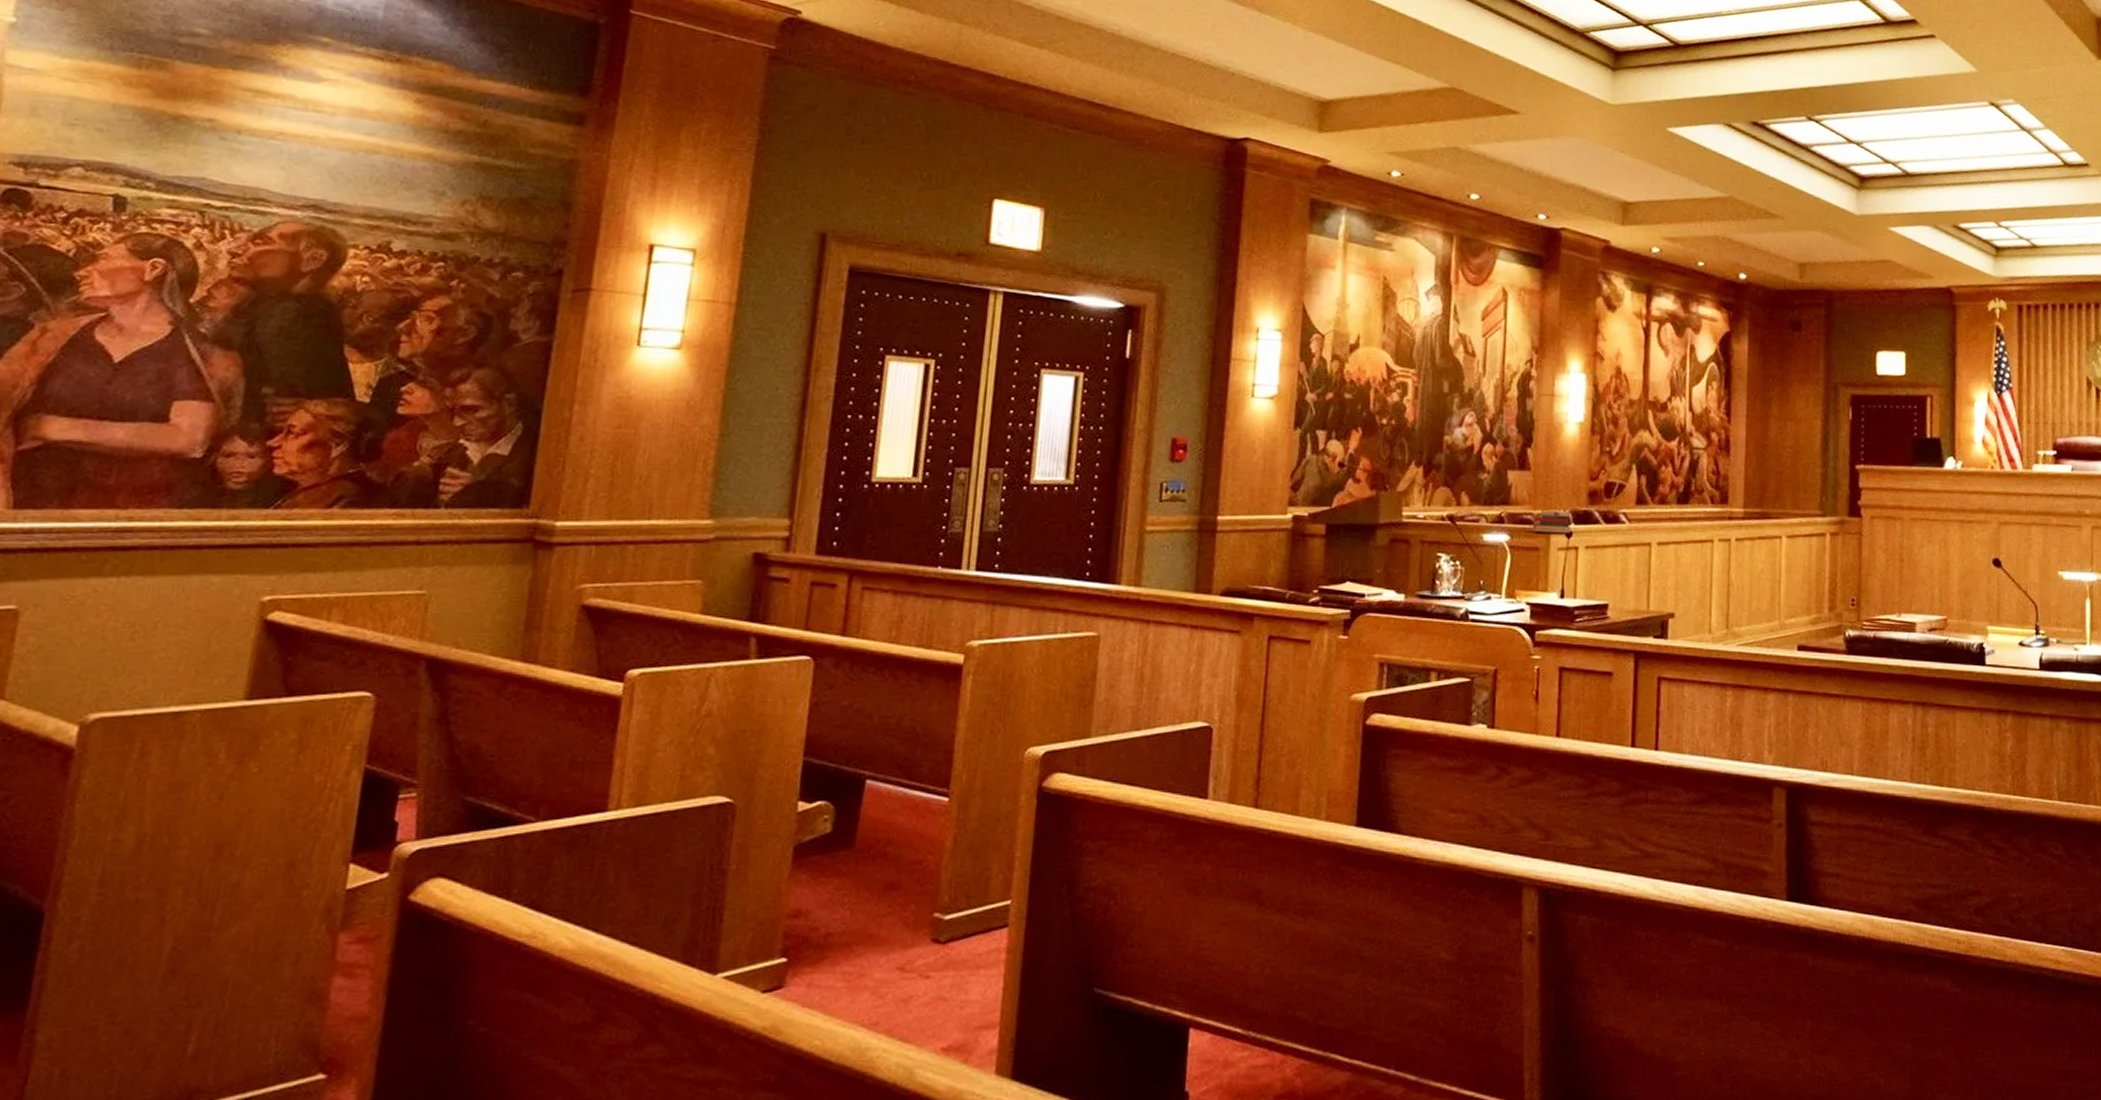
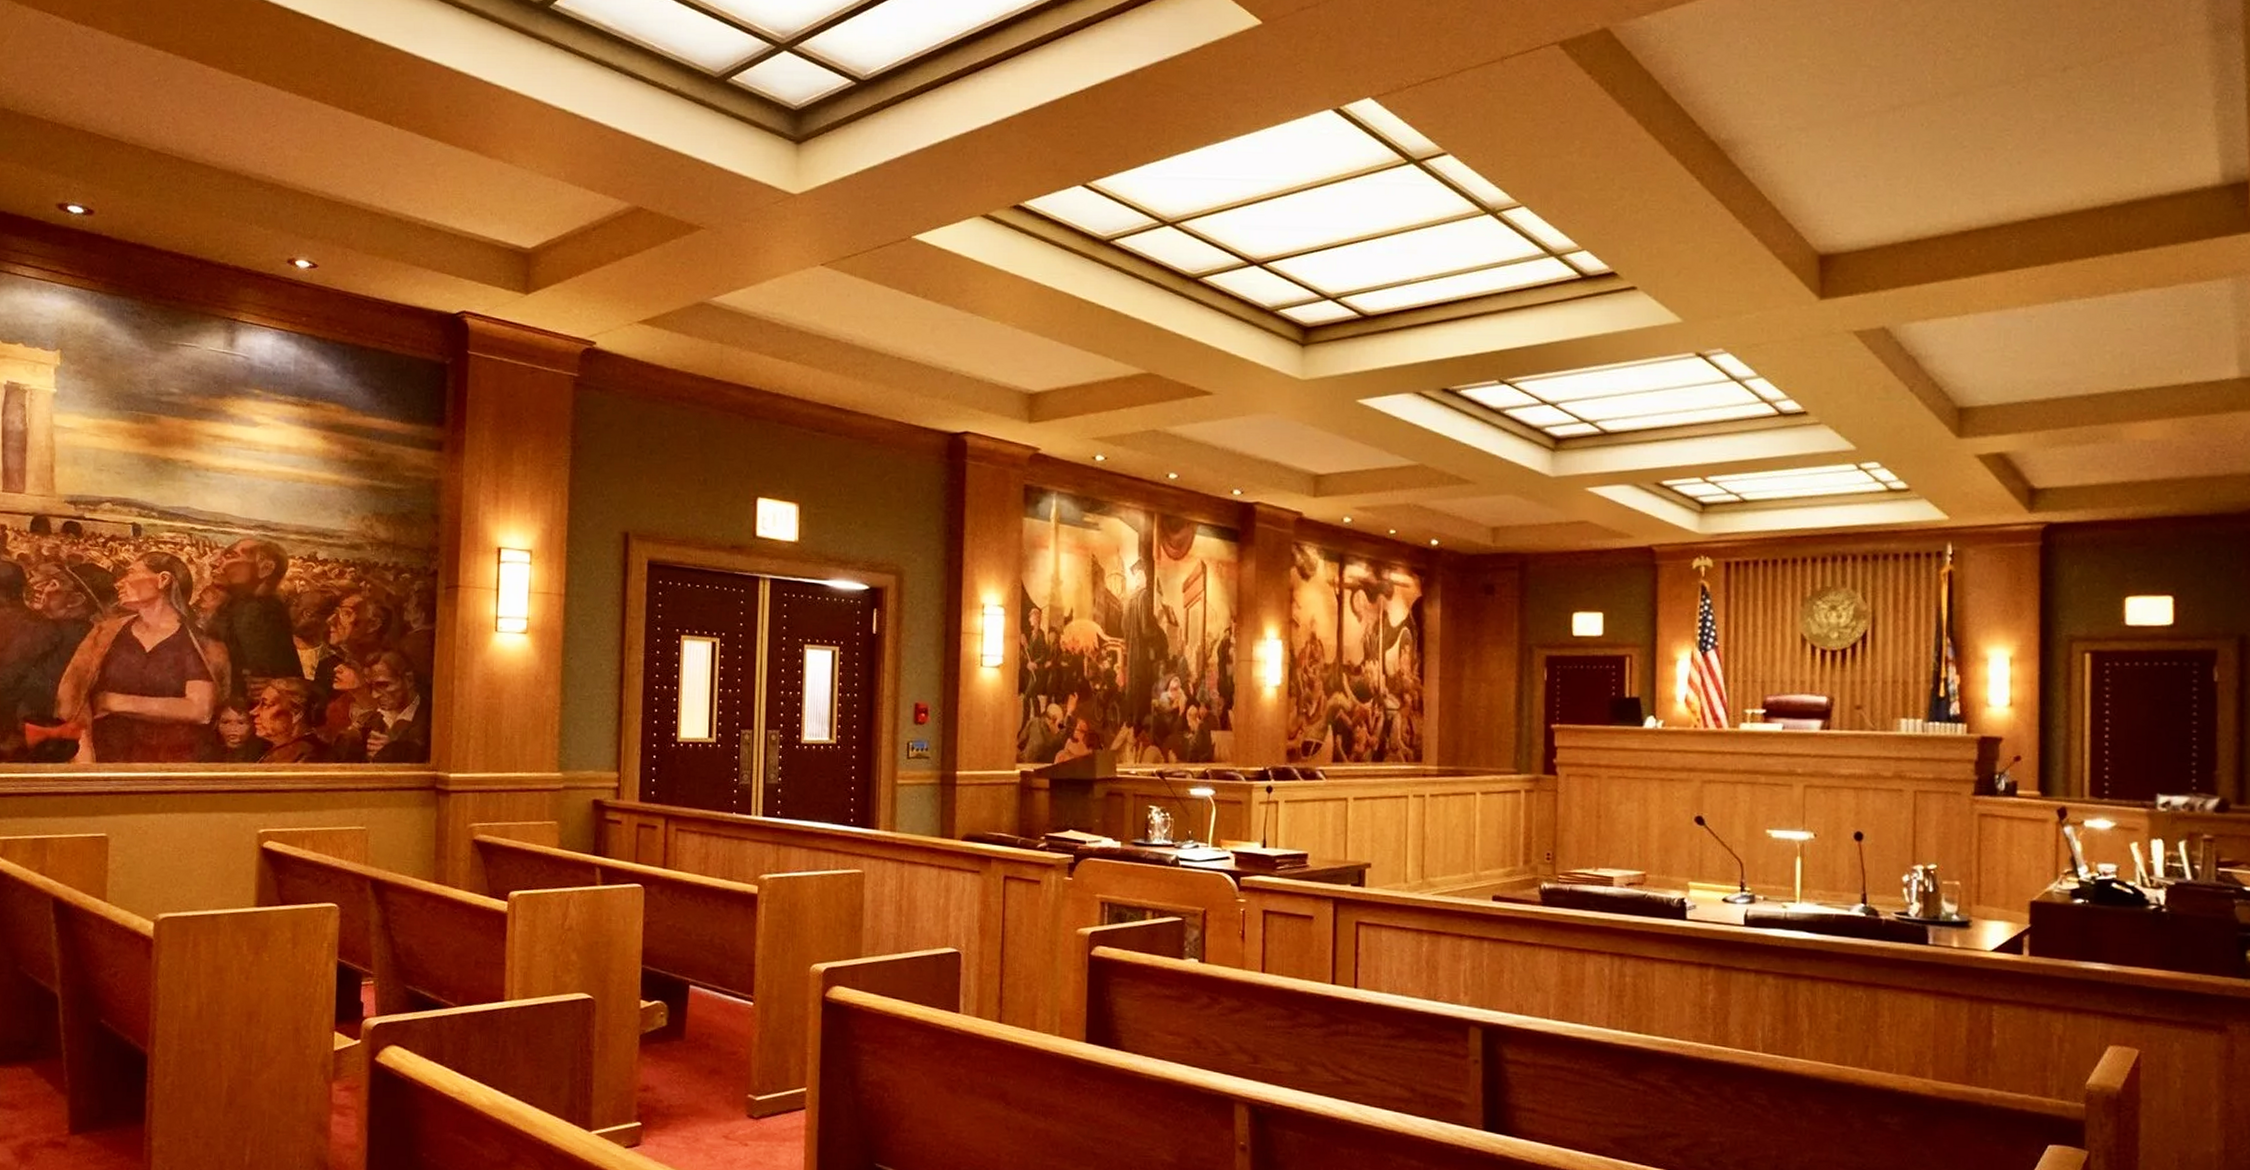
books: present [1529,509,1572,536] -> none [1232,766,1272,791]

